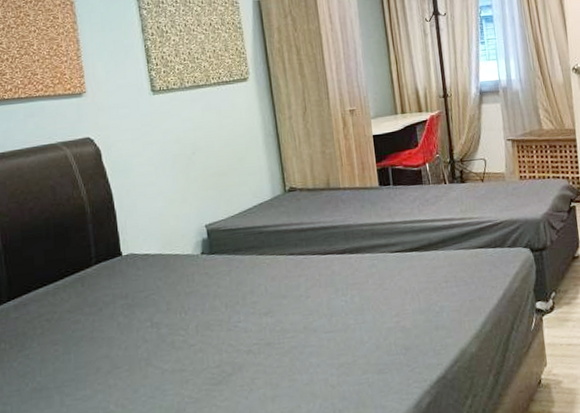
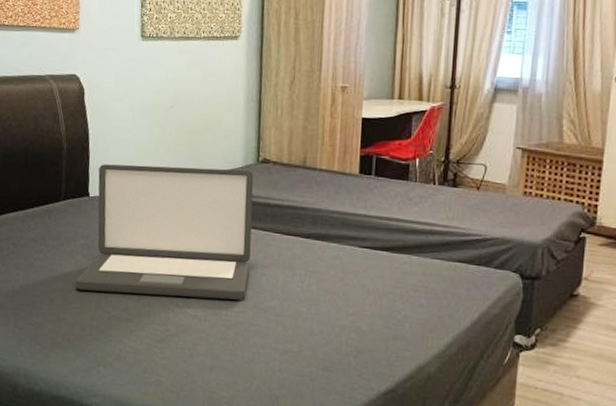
laptop: none [120,201,294,352] -> present [75,164,254,300]

